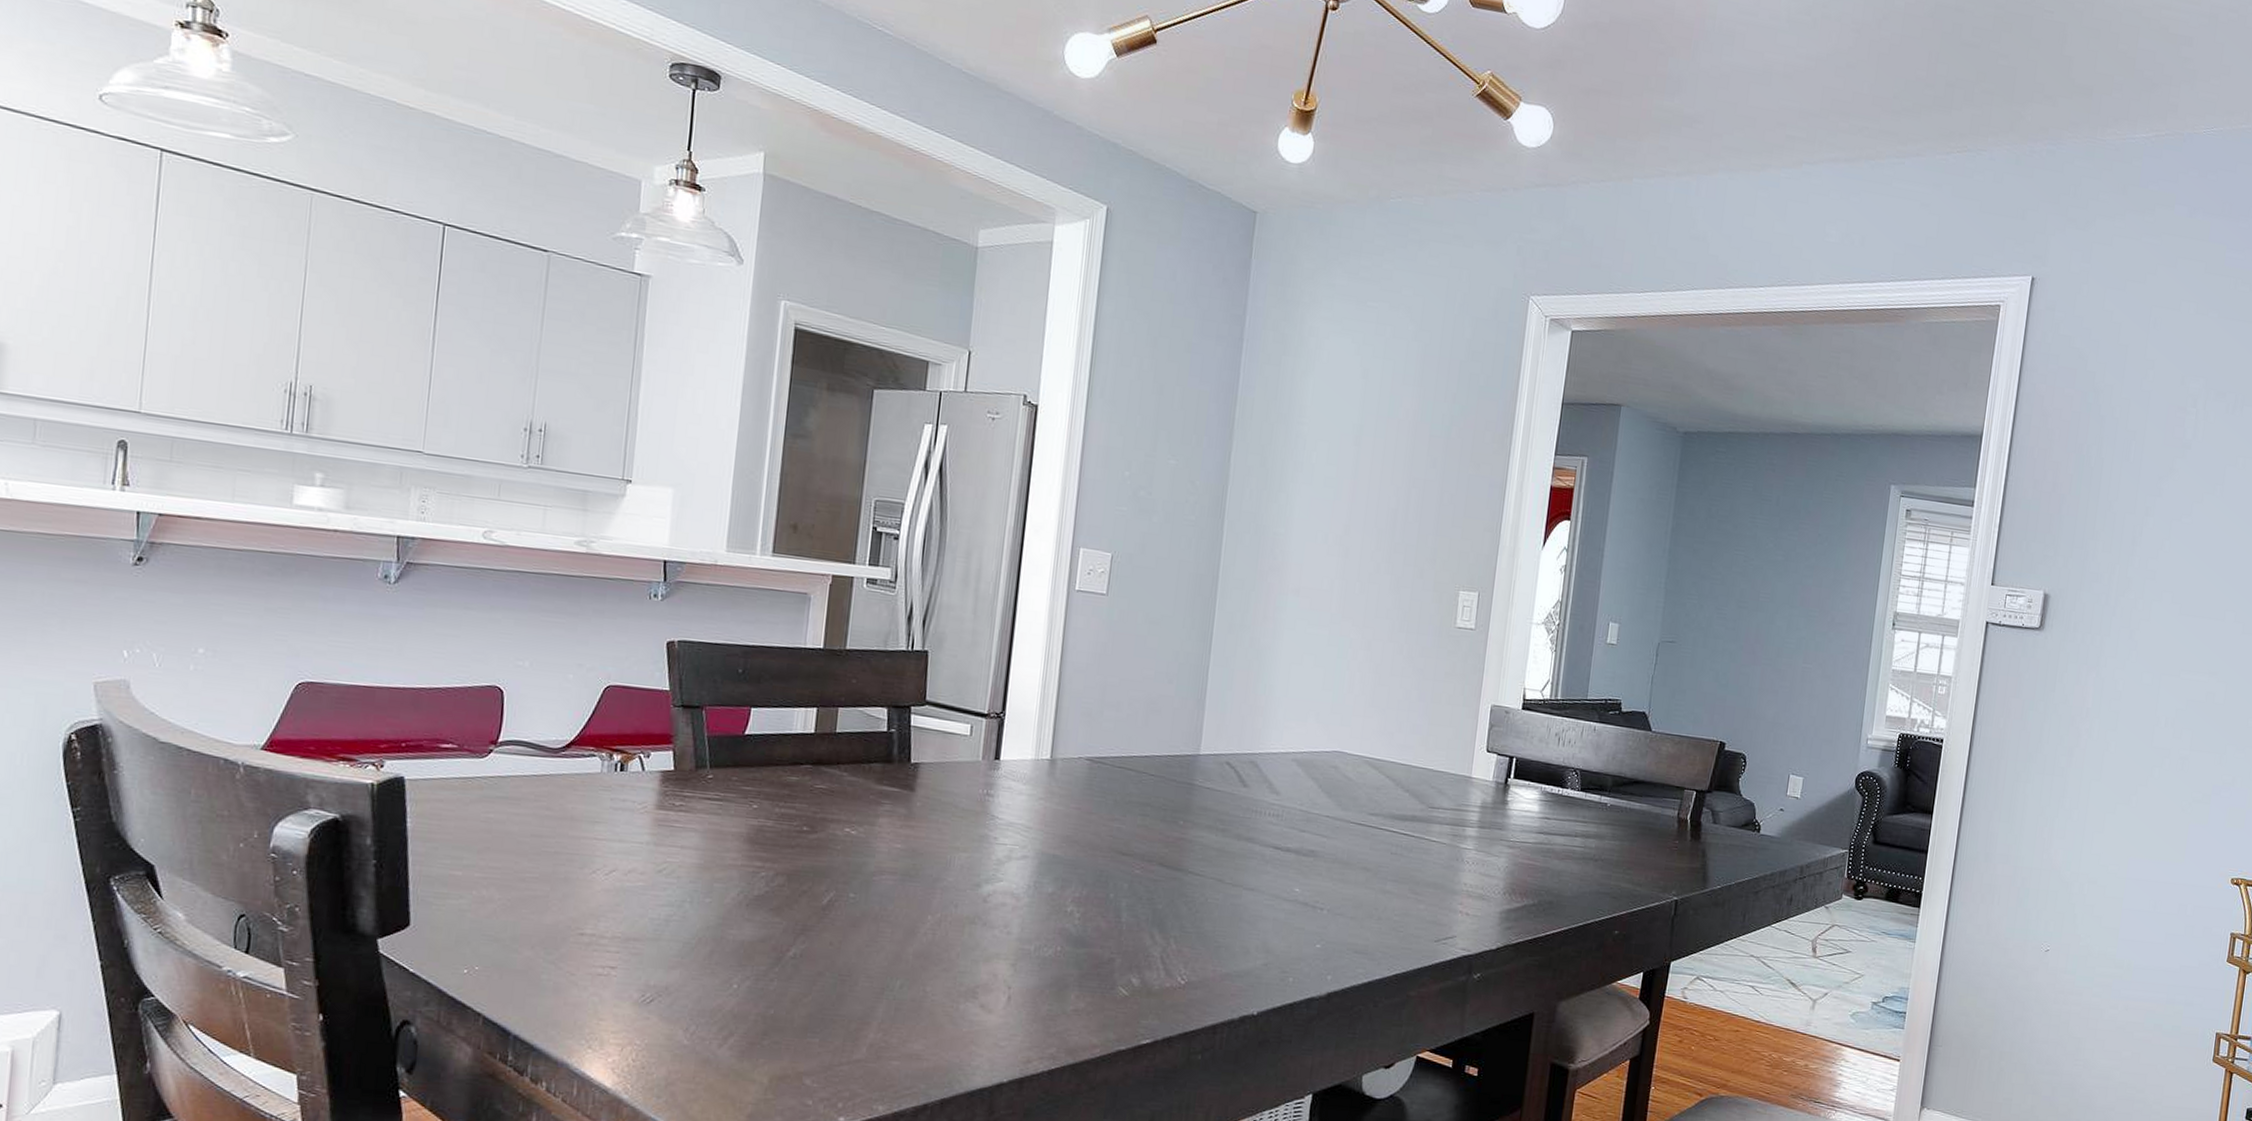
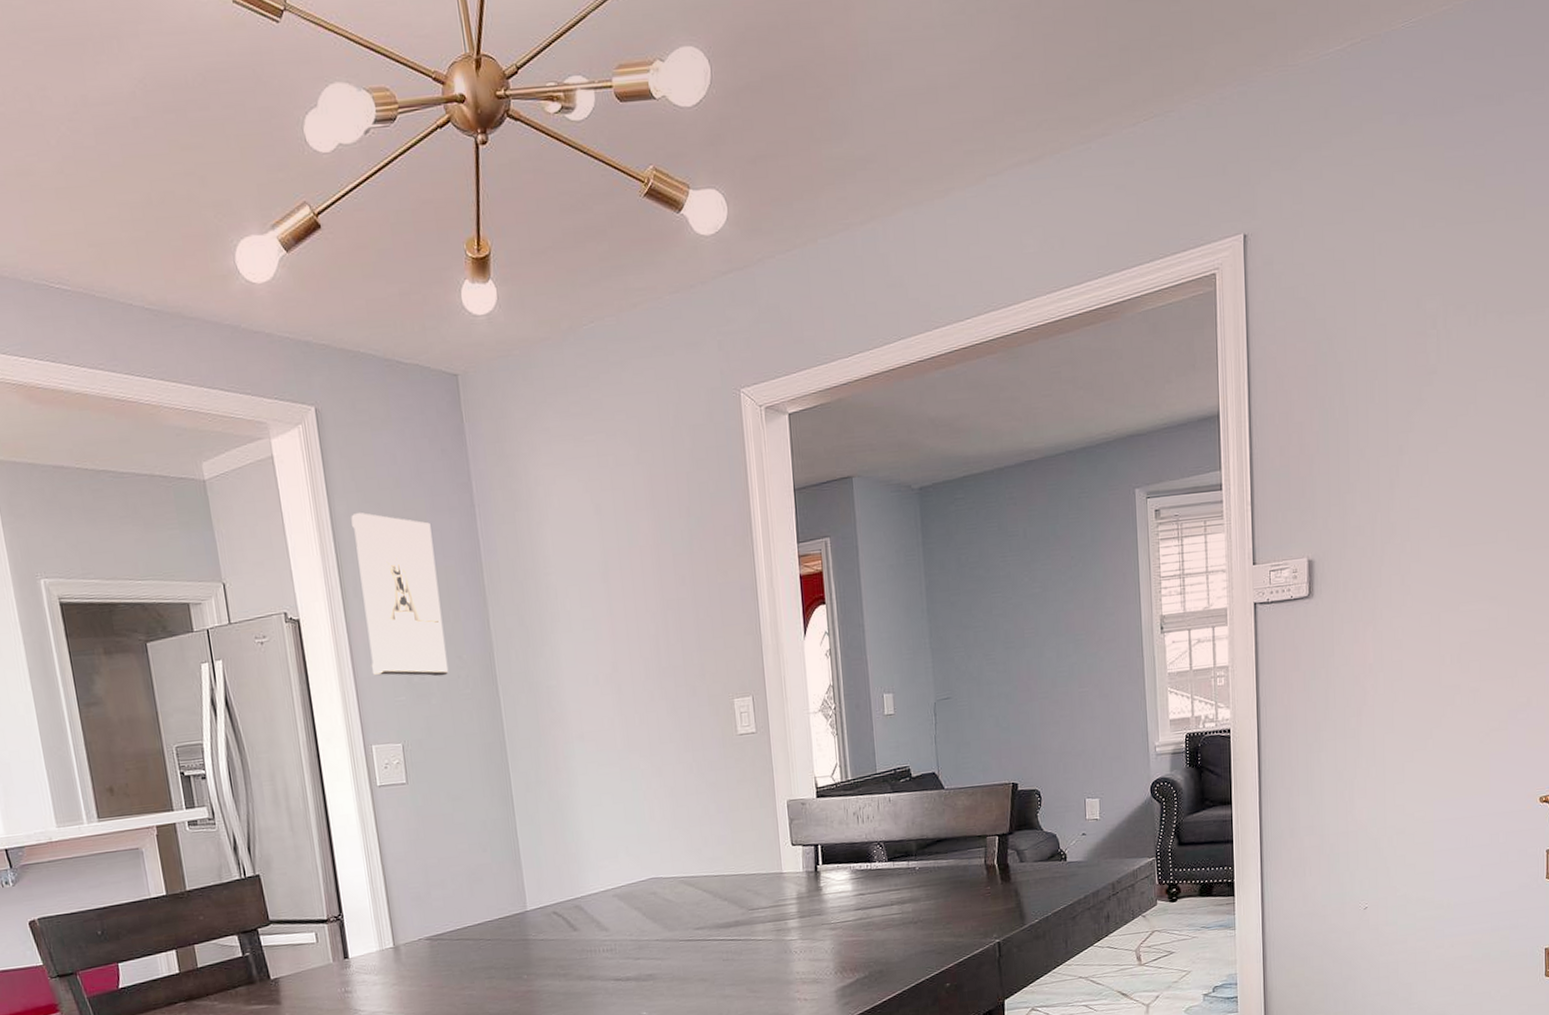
wall sculpture: none [1099,317,1195,497] -> present [351,513,449,677]

